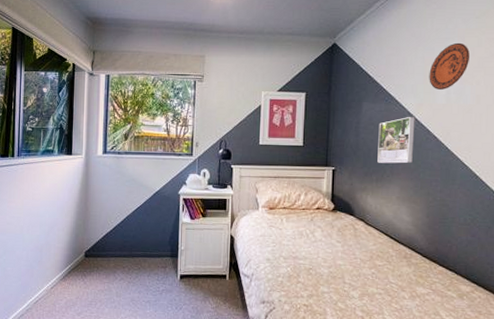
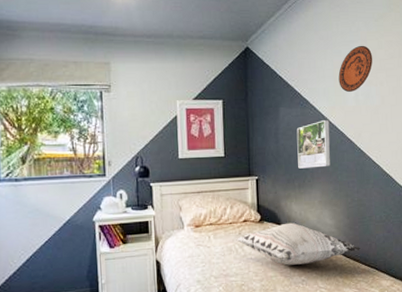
decorative pillow: none [308,215,440,258] -> present [236,222,362,265]

